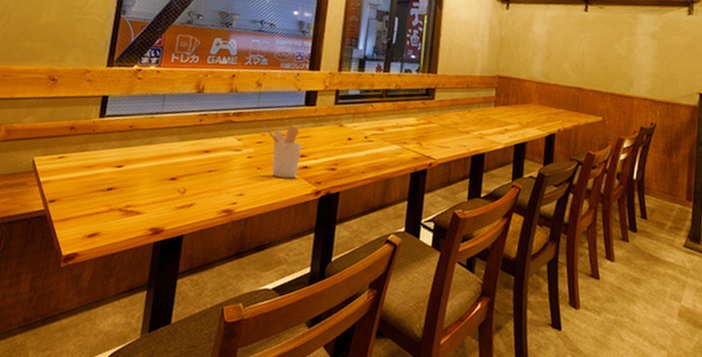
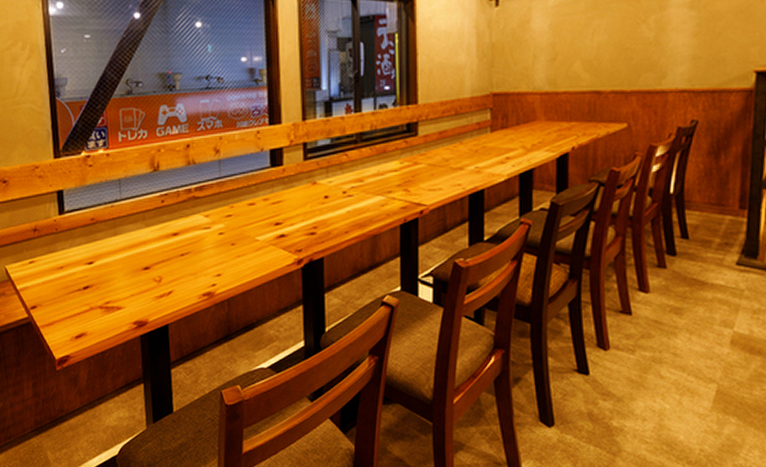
utensil holder: present [263,124,302,179] -> none [229,191,275,251]

